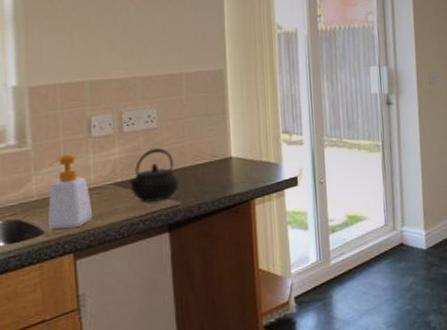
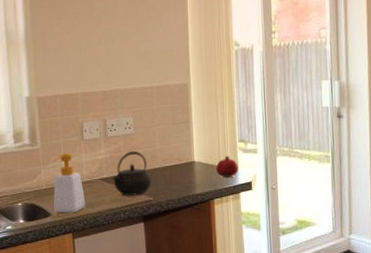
fruit: none [257,148,282,174] -> present [216,155,239,177]

